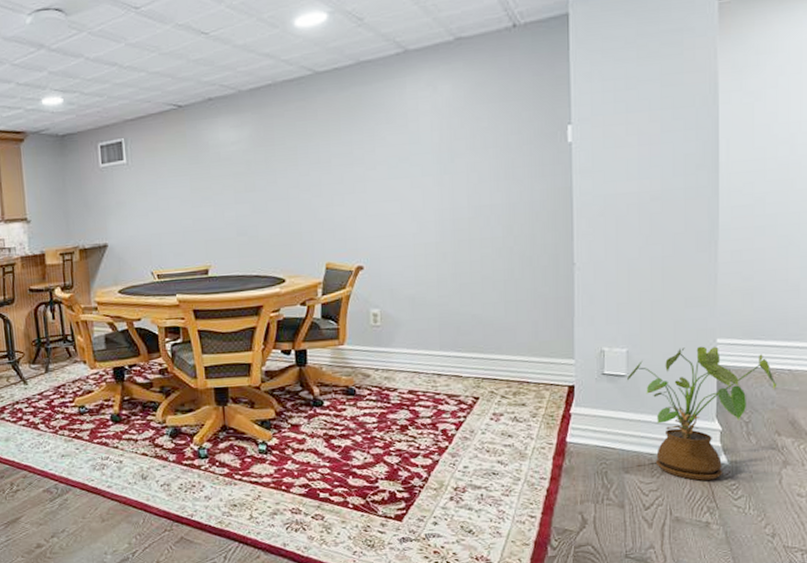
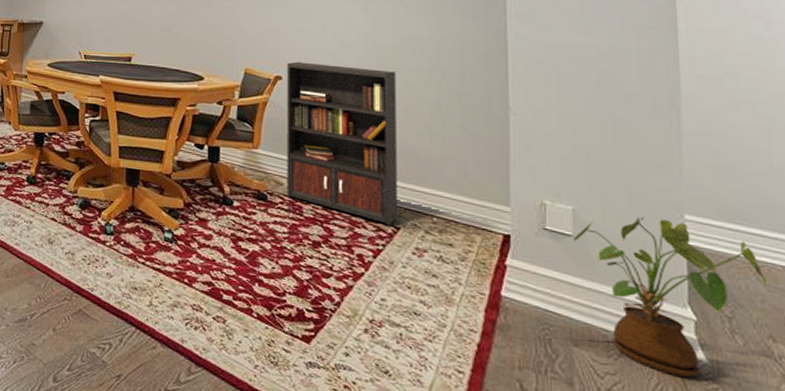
bookcase: none [368,244,511,398] -> present [287,61,436,226]

